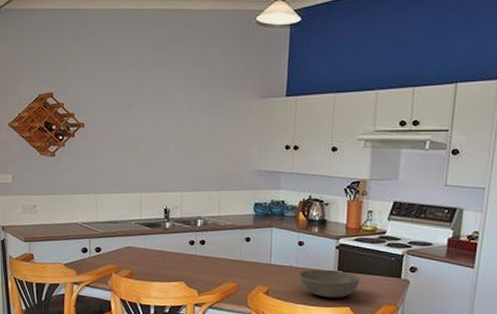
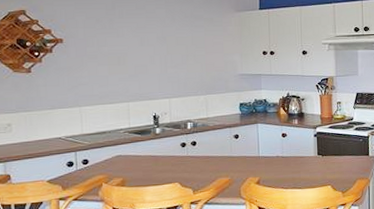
bowl: present [297,269,360,298] -> none [284,155,337,180]

